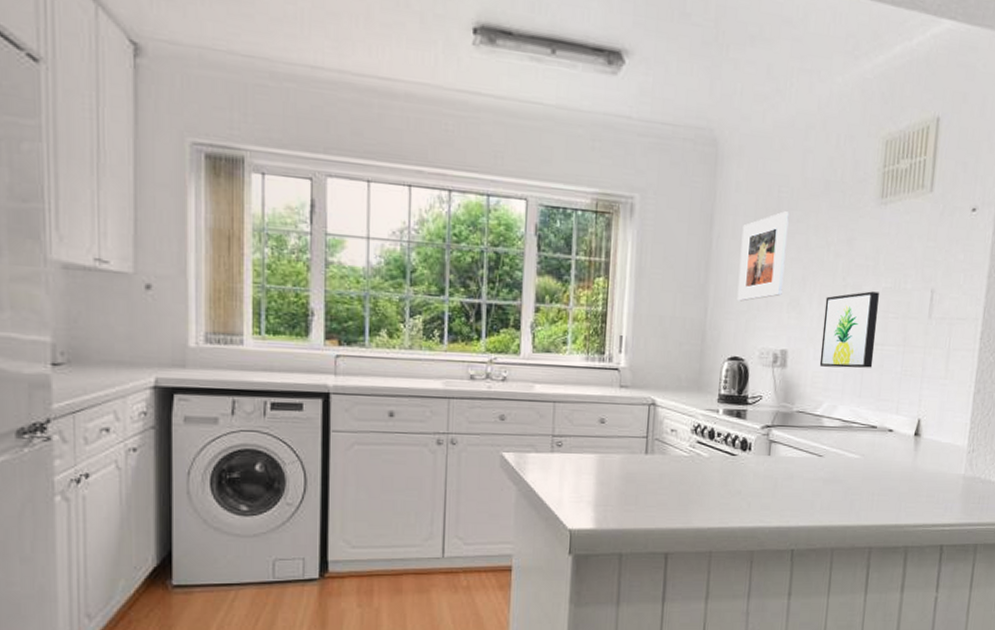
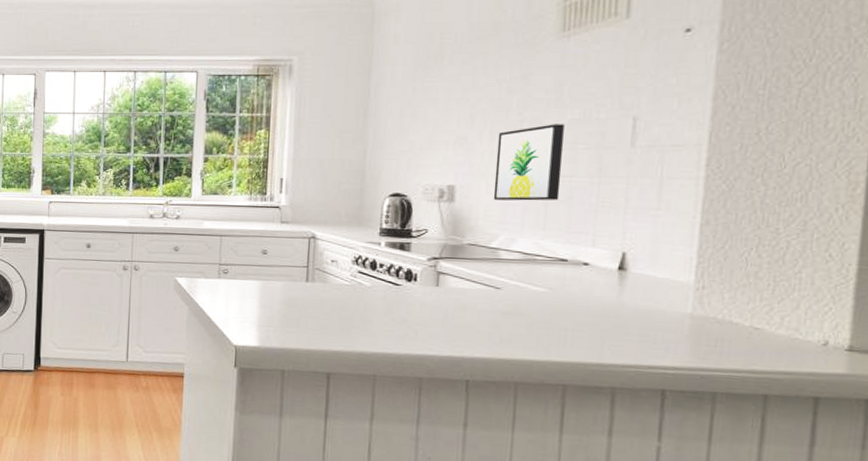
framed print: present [737,211,789,302] -> none [397,56,453,142]

